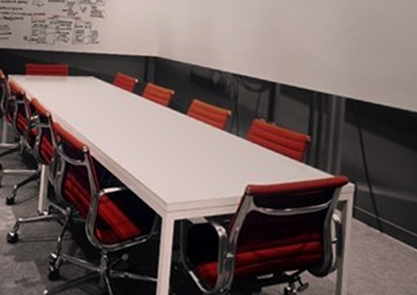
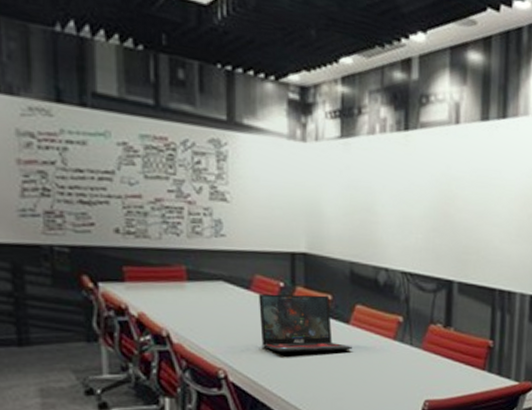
laptop: none [117,87,188,137] -> present [258,293,352,353]

